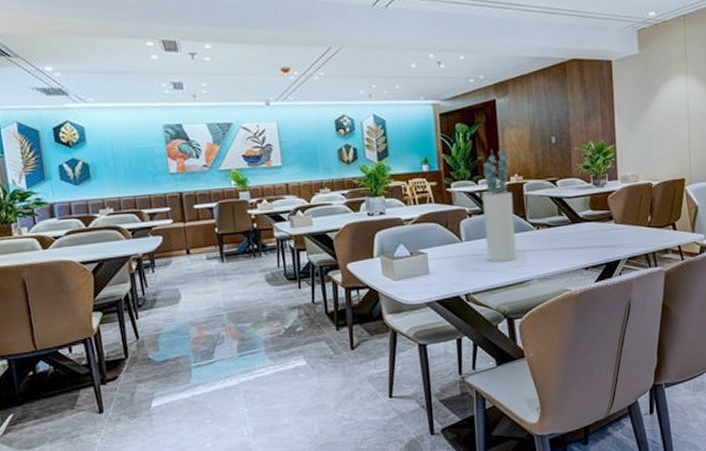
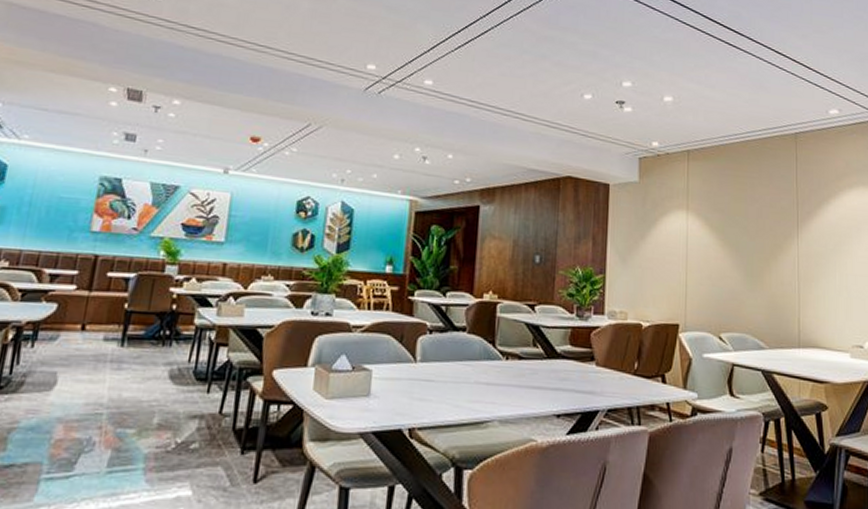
vase: present [482,144,517,263] -> none [442,256,485,394]

